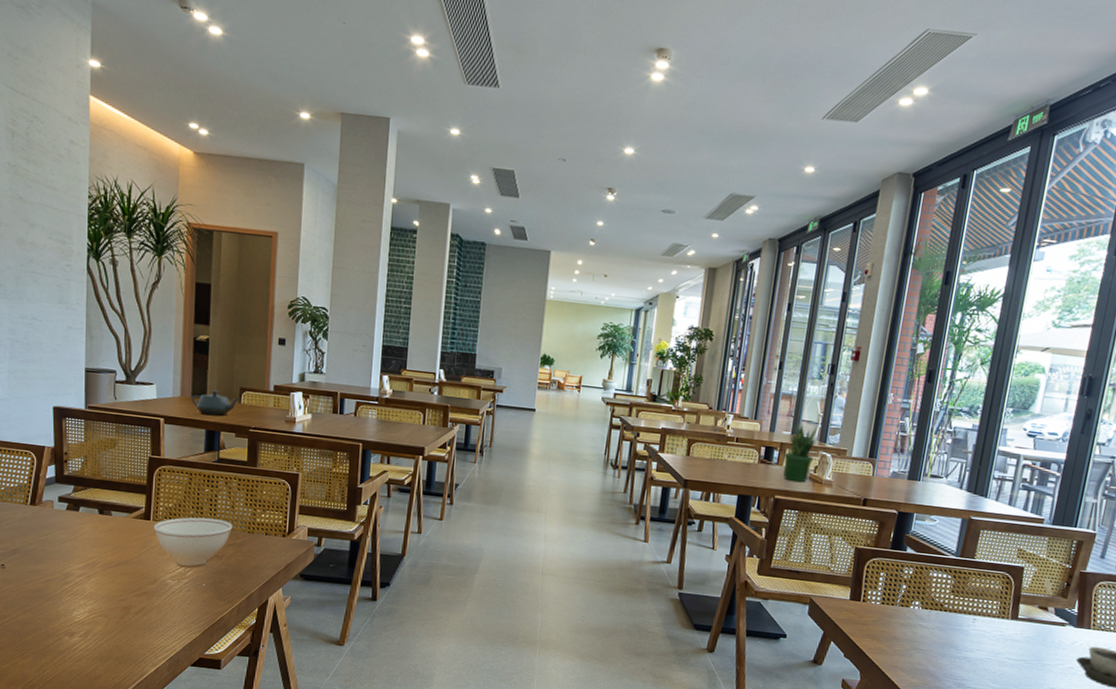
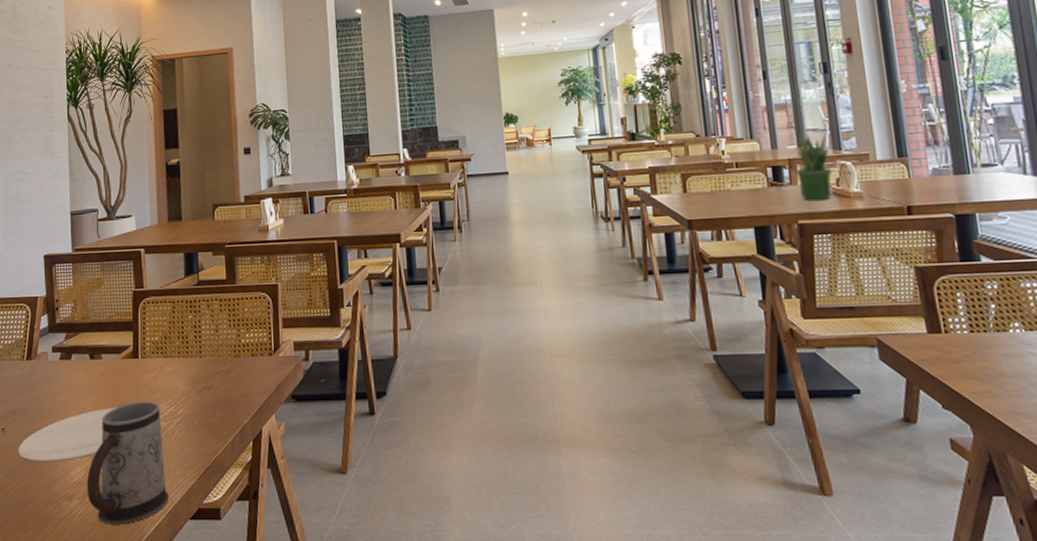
plate: none [18,560,125,603] -> present [18,407,117,463]
mug: none [89,559,172,663] -> present [86,401,170,525]
bowl: present [153,517,233,568] -> none [142,347,219,406]
teapot: present [191,390,240,416] -> none [168,211,214,238]

